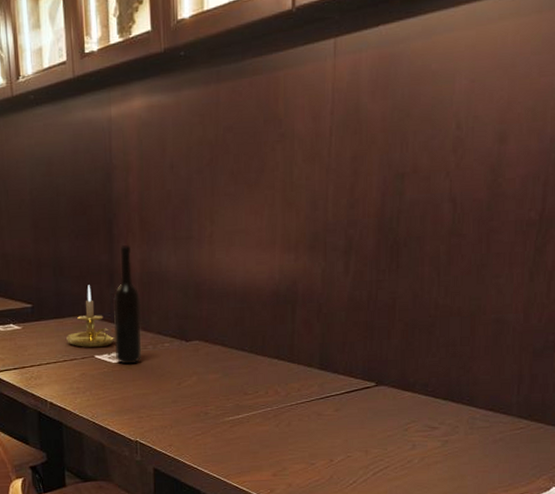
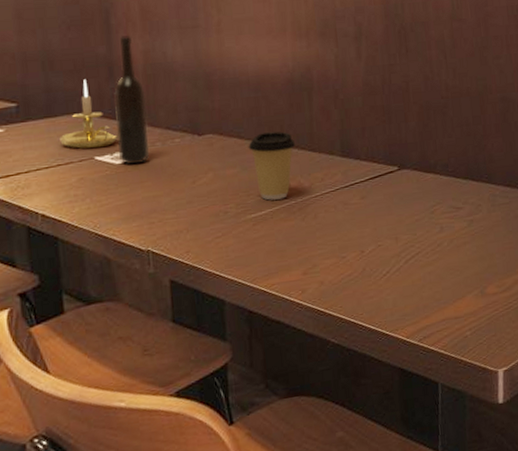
coffee cup: none [231,342,276,406] -> present [248,131,296,201]

